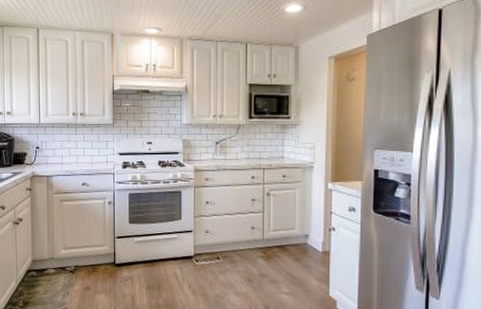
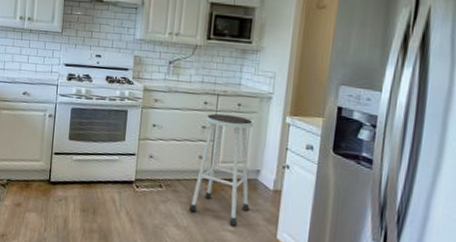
stool: none [246,186,302,288] -> present [188,113,254,226]

